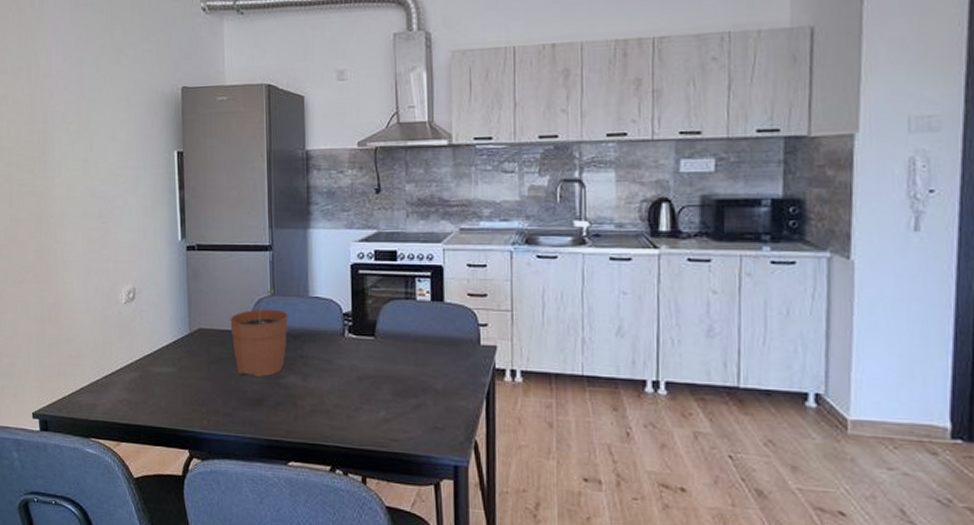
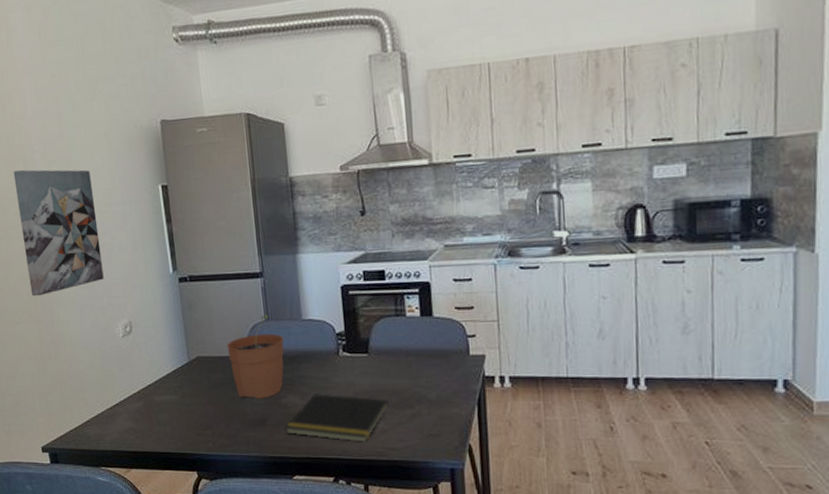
wall art: none [32,129,112,256] -> present [13,169,104,297]
notepad: none [284,375,393,432] -> present [285,393,389,444]

